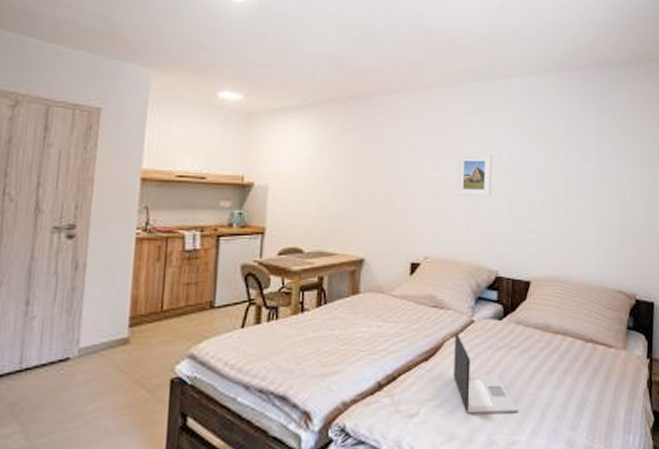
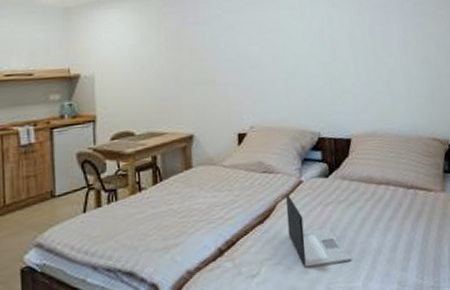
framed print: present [456,153,493,197] -> none [272,23,307,66]

